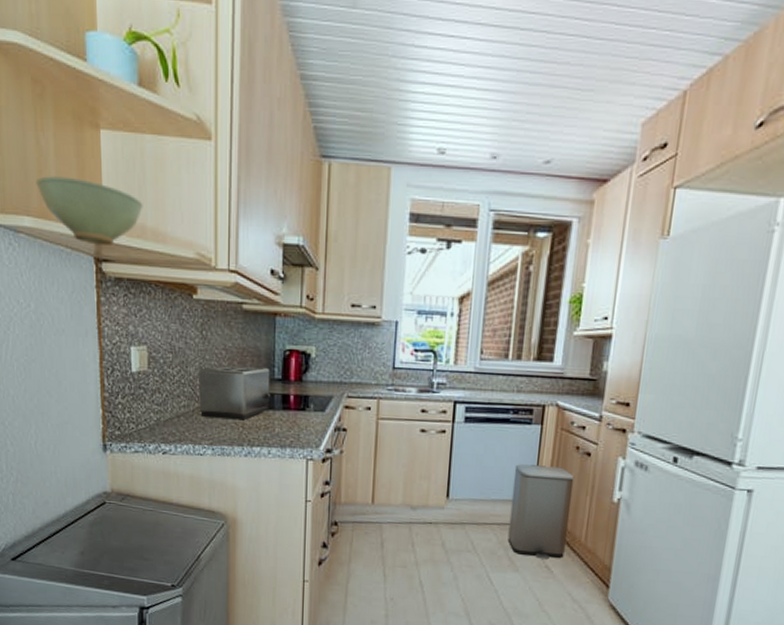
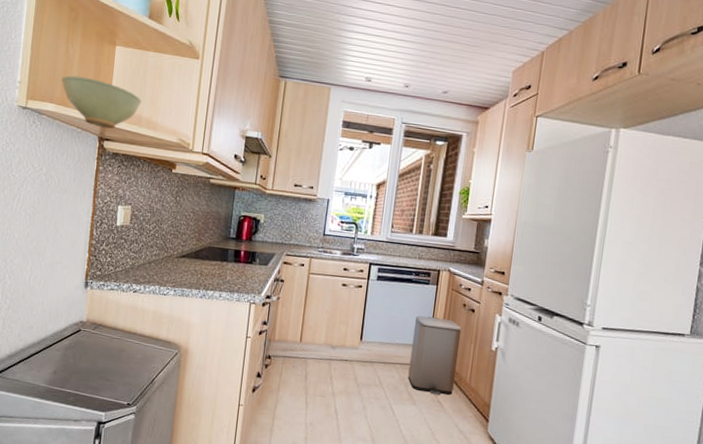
toaster: present [199,366,271,419] -> none [167,225,227,268]

